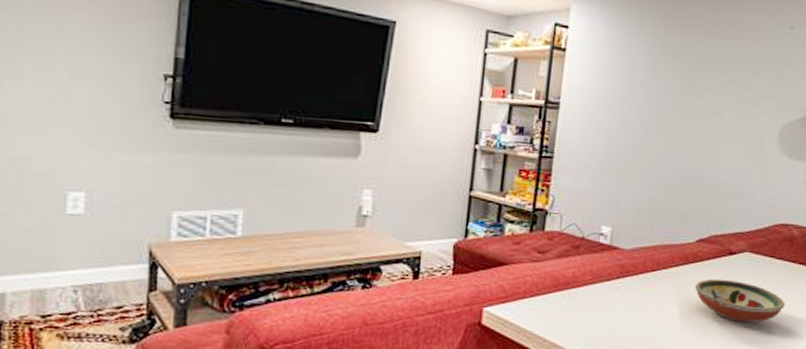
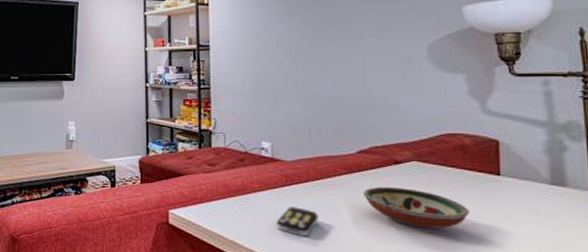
remote control: none [603,302,648,334] -> present [276,207,319,236]

